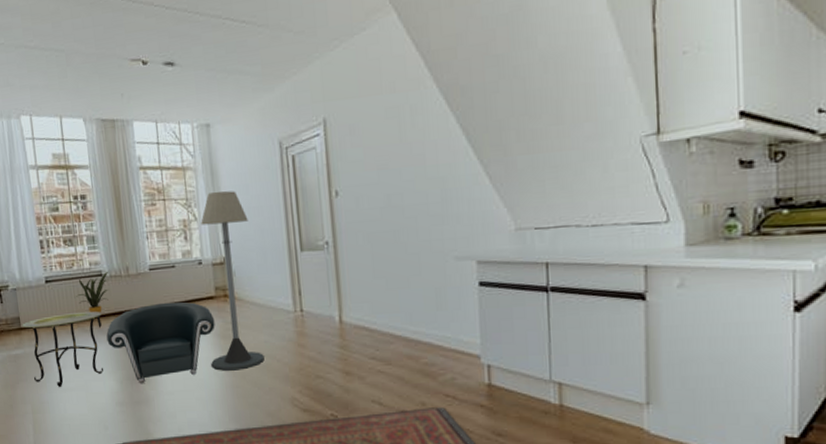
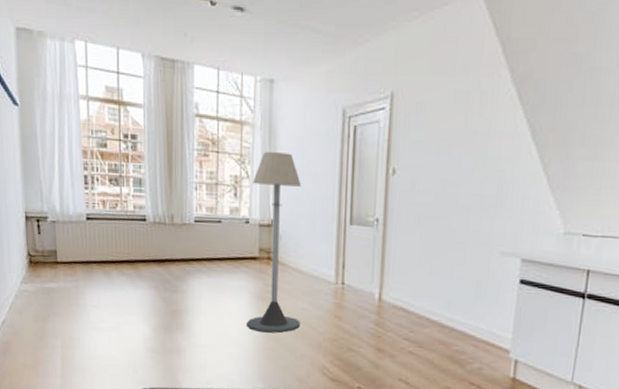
side table: present [22,311,103,388] -> none [58,253,141,327]
house plant: present [75,271,109,328] -> none [116,216,153,273]
armchair: present [106,301,215,384] -> none [144,256,255,334]

